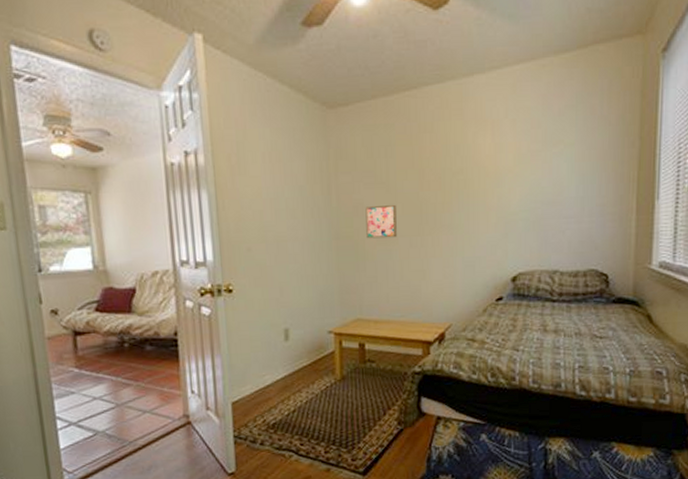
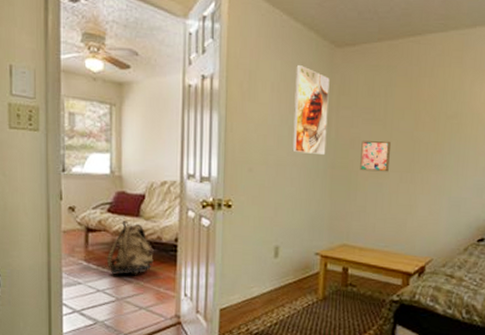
backpack: none [100,319,153,379] -> present [106,220,154,275]
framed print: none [287,130,328,226] -> present [292,64,330,154]

